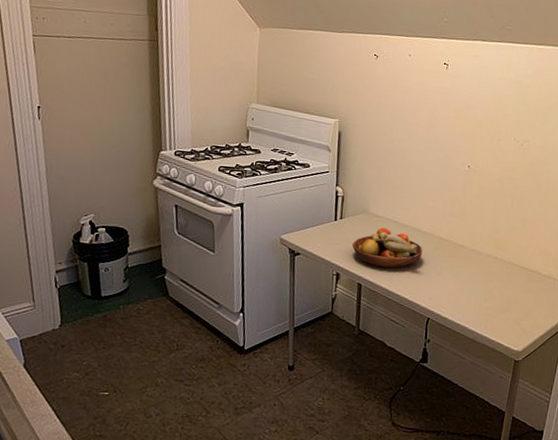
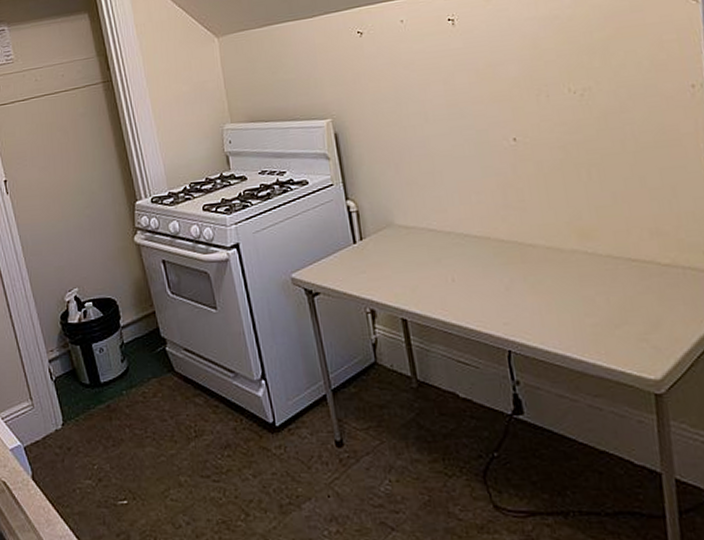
fruit bowl: present [352,227,423,269] -> none [383,240,480,294]

